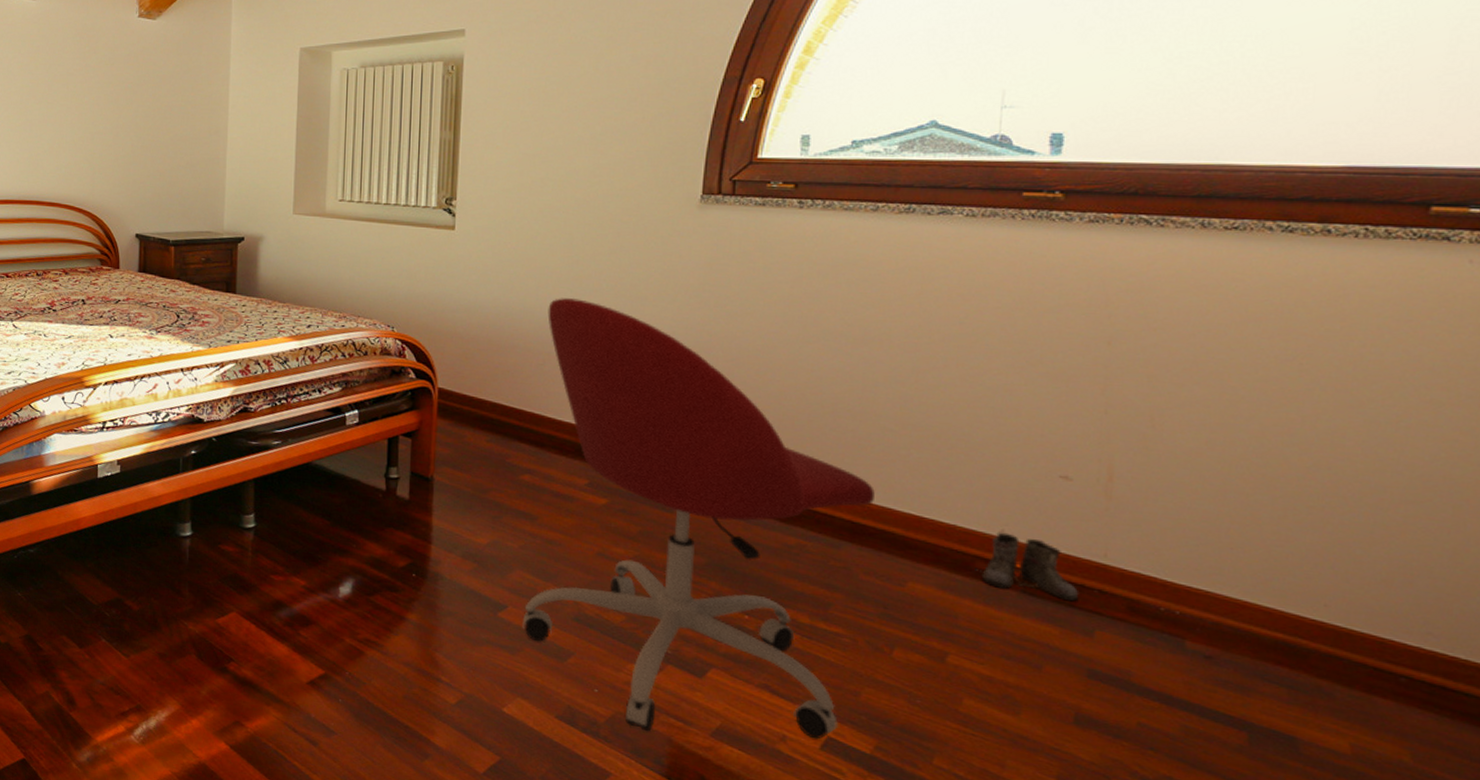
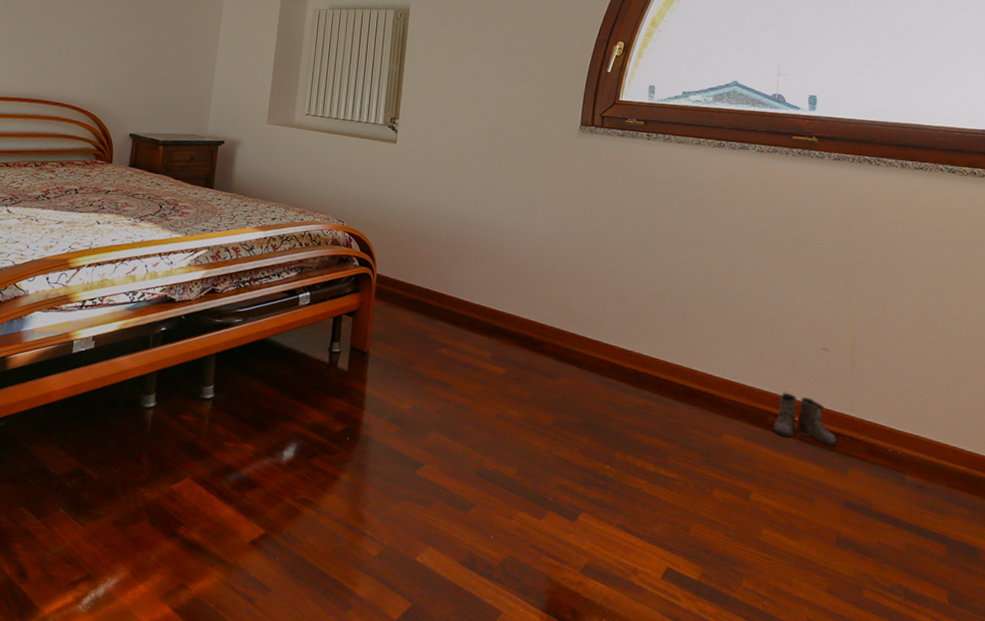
office chair: present [522,297,875,739] -> none [435,202,699,572]

